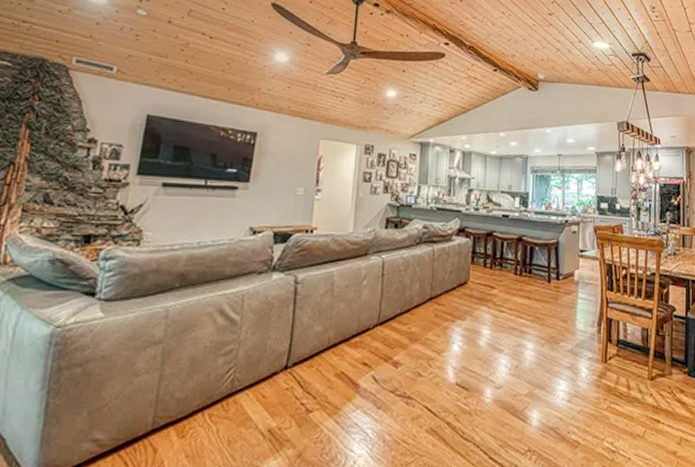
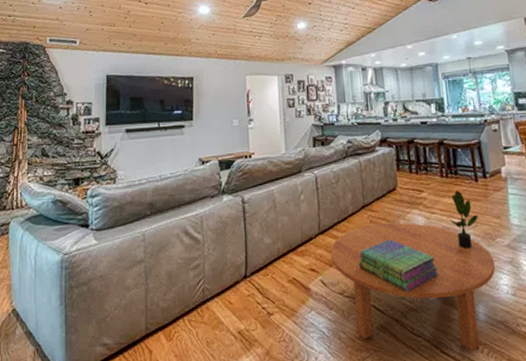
coffee table: none [387,318,555,459] -> present [331,222,495,352]
stack of books: none [415,336,499,394] -> present [358,239,439,293]
potted plant: none [517,289,546,351] -> present [449,190,479,249]

